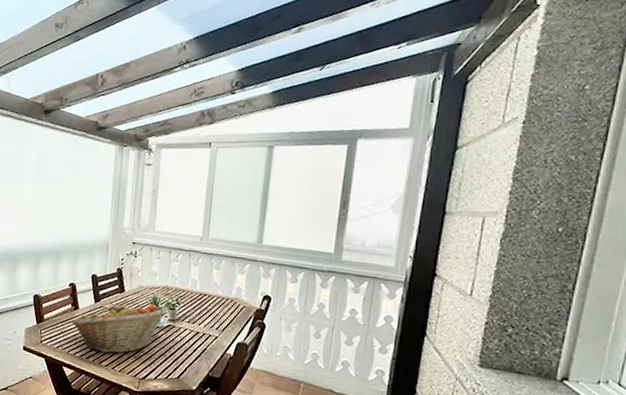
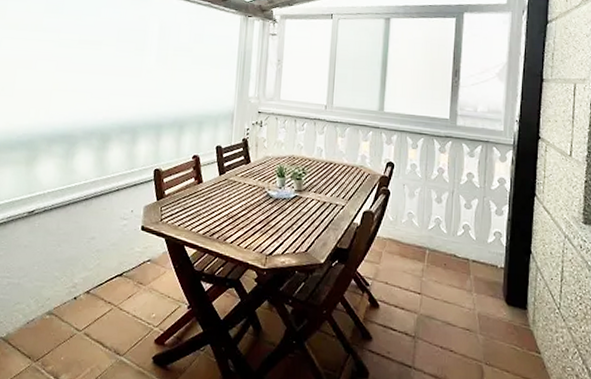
fruit basket: present [71,304,169,354] -> none [194,174,296,229]

